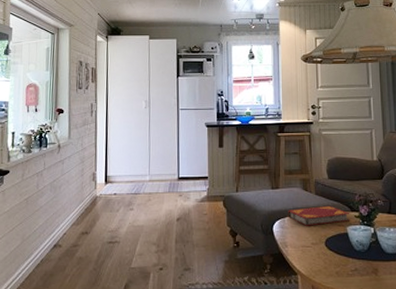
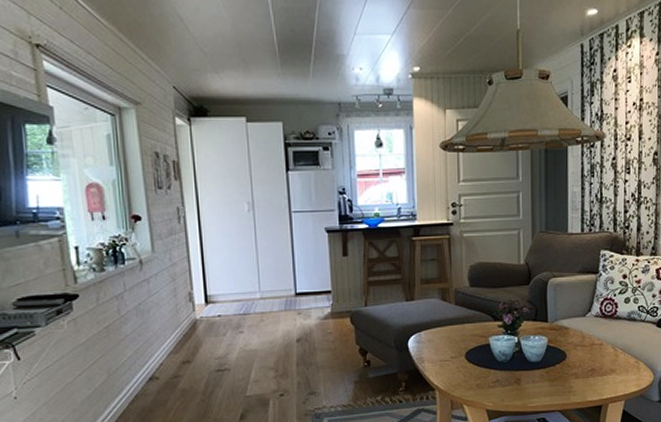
hardback book: present [288,205,350,226] -> none [424,315,493,339]

